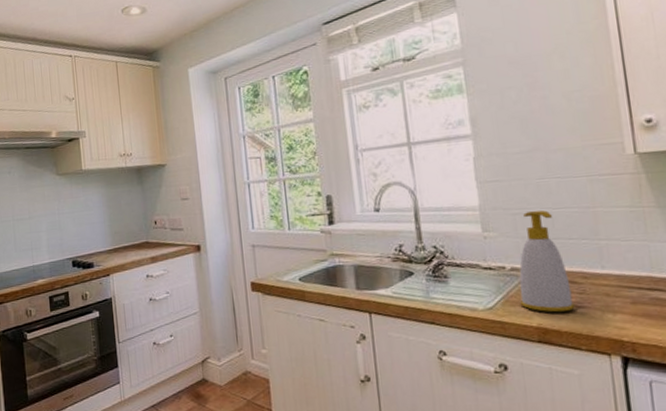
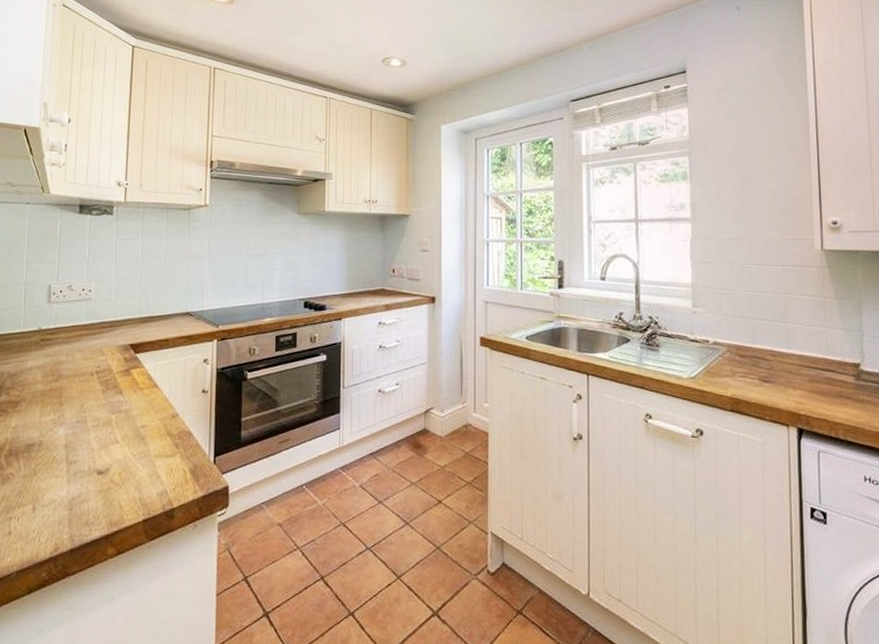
soap bottle: present [519,210,575,313] -> none [718,293,764,385]

